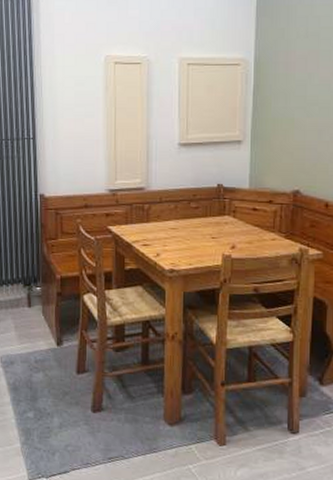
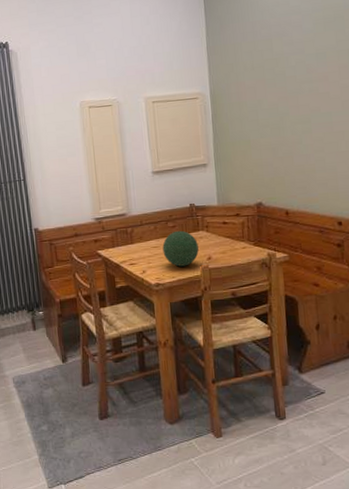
decorative orb: none [181,212,222,253] -> present [162,230,199,267]

